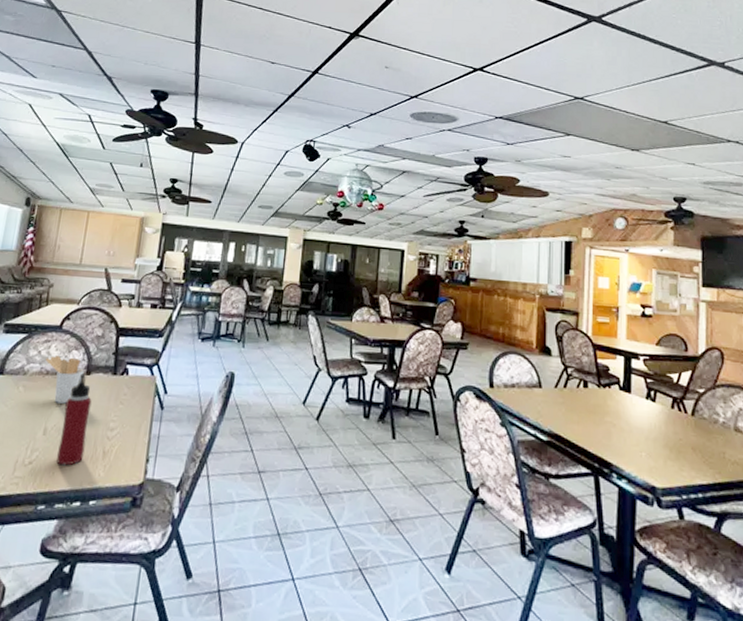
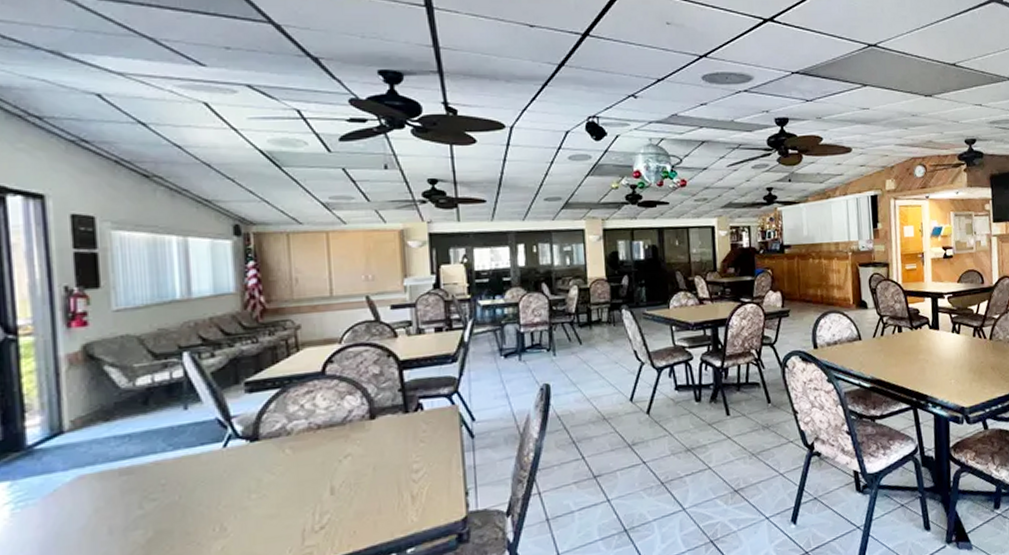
utensil holder: present [45,356,84,404] -> none [312,404,367,458]
water bottle: present [56,373,92,466] -> none [351,419,388,522]

